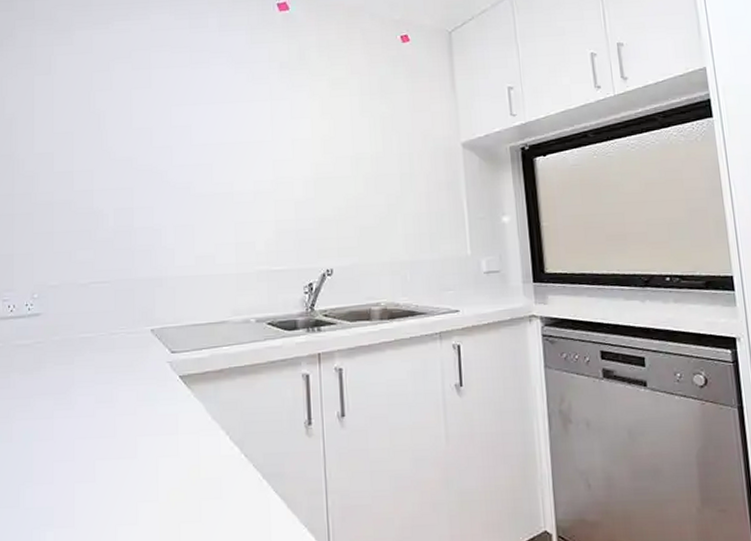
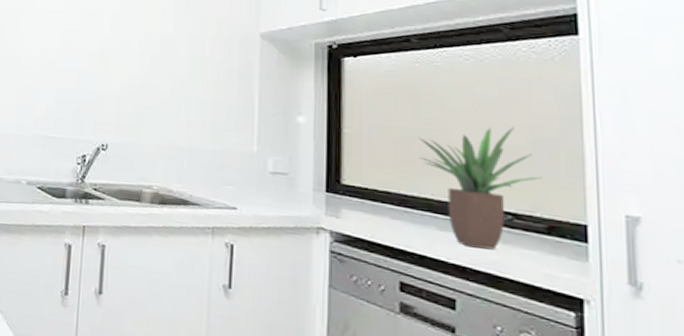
potted plant: none [603,201,698,311] -> present [419,125,543,250]

